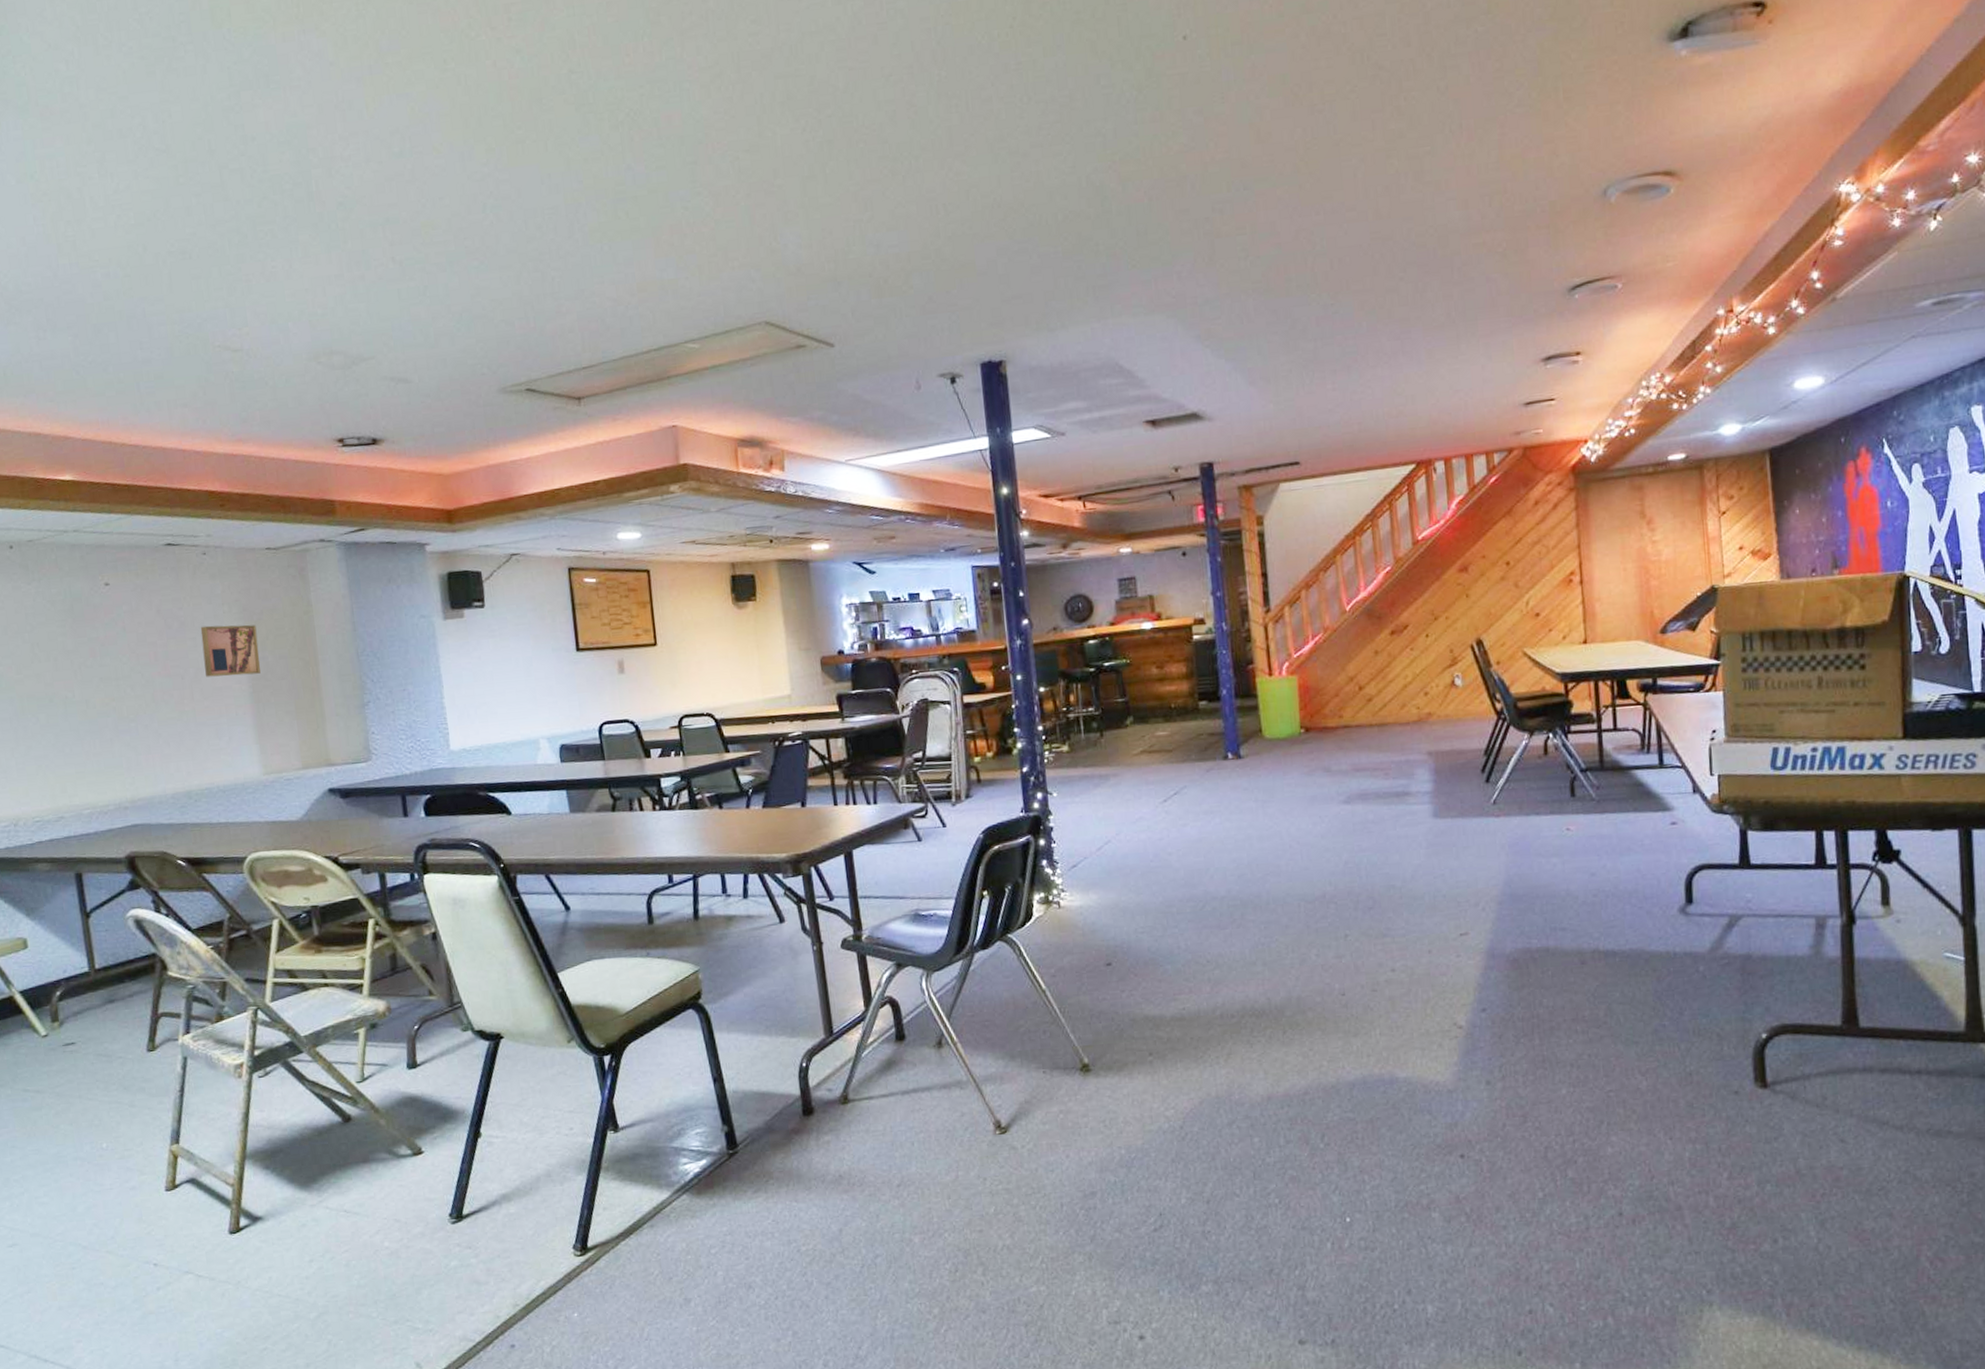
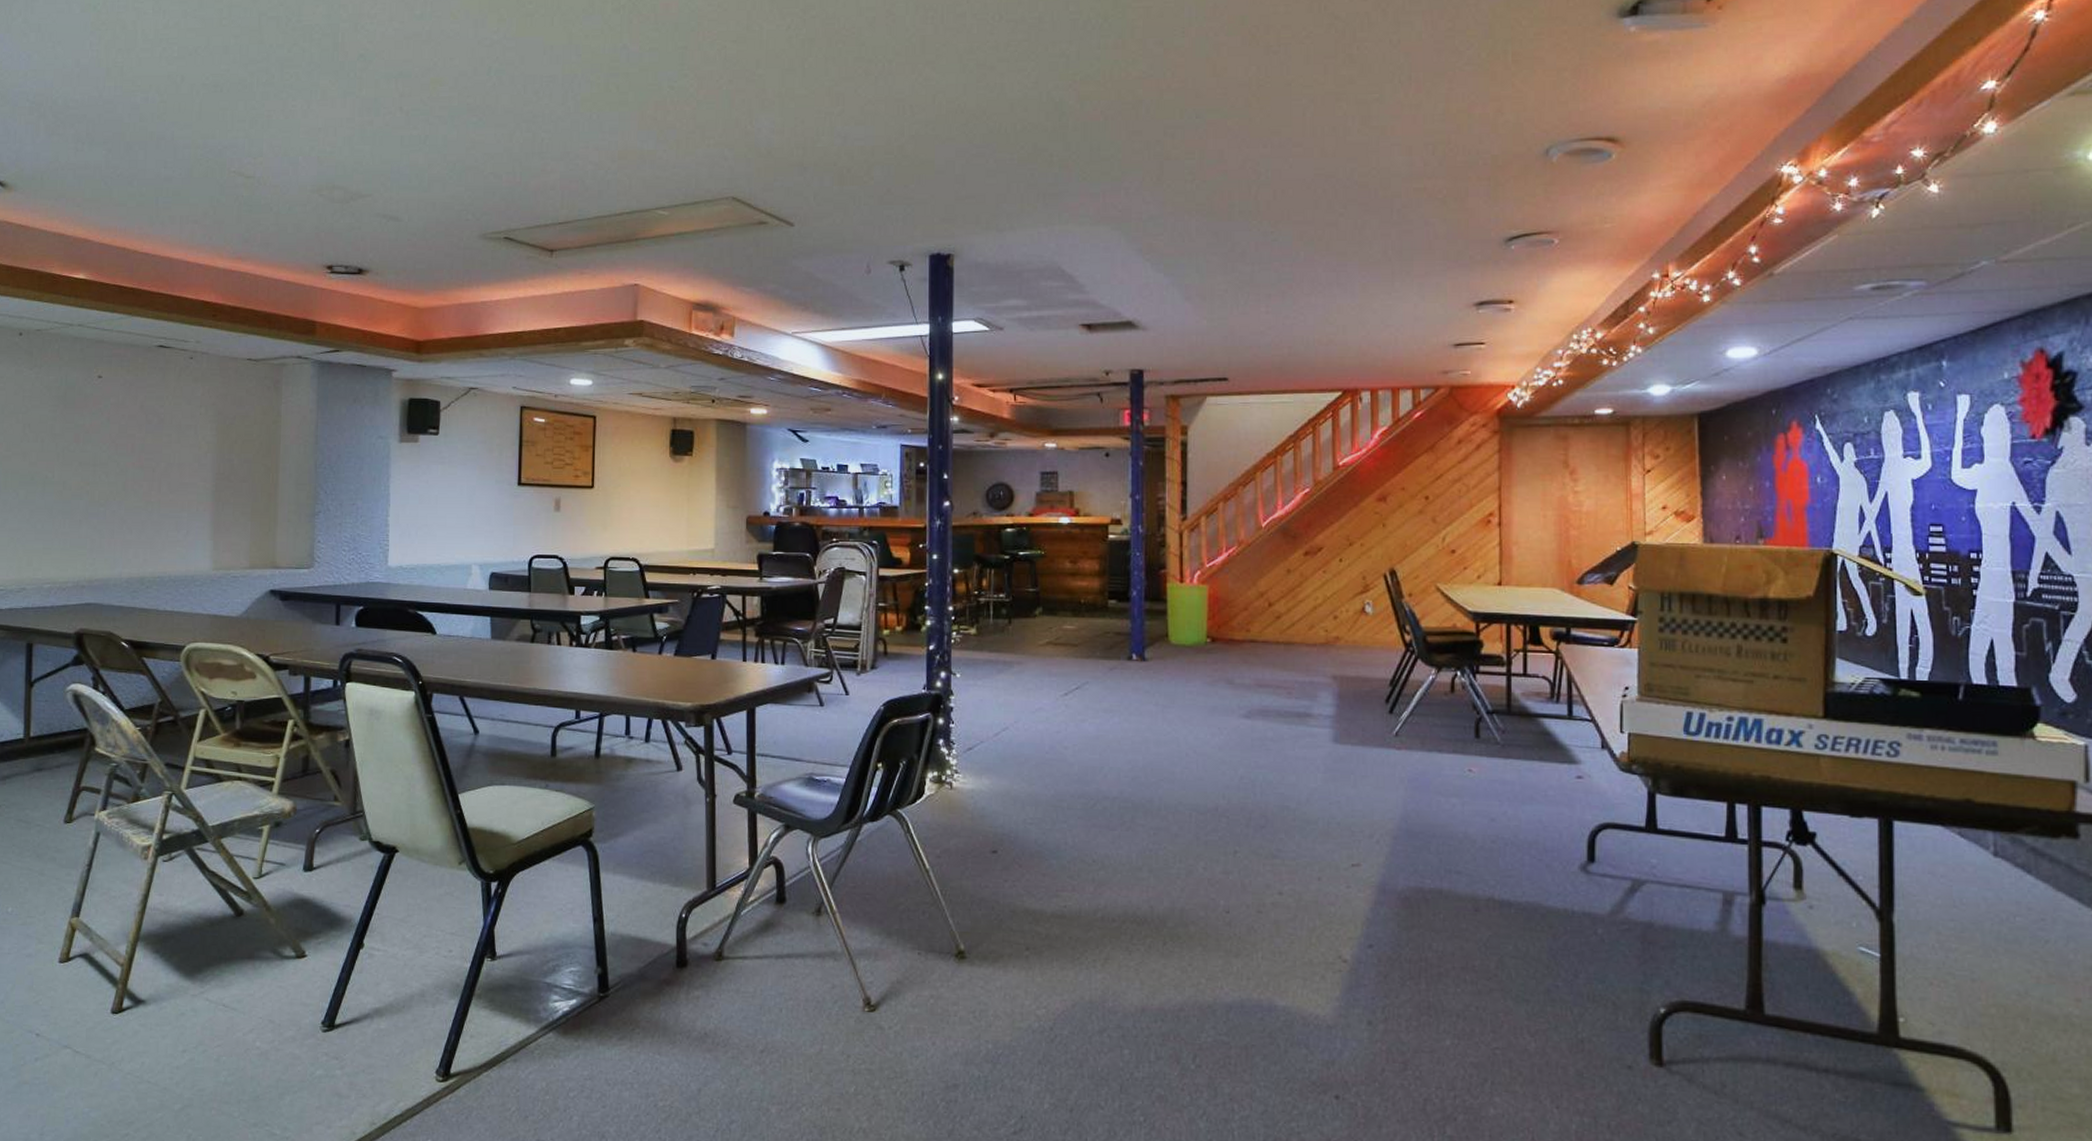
wall art: present [200,624,261,677] -> none [175,424,228,474]

